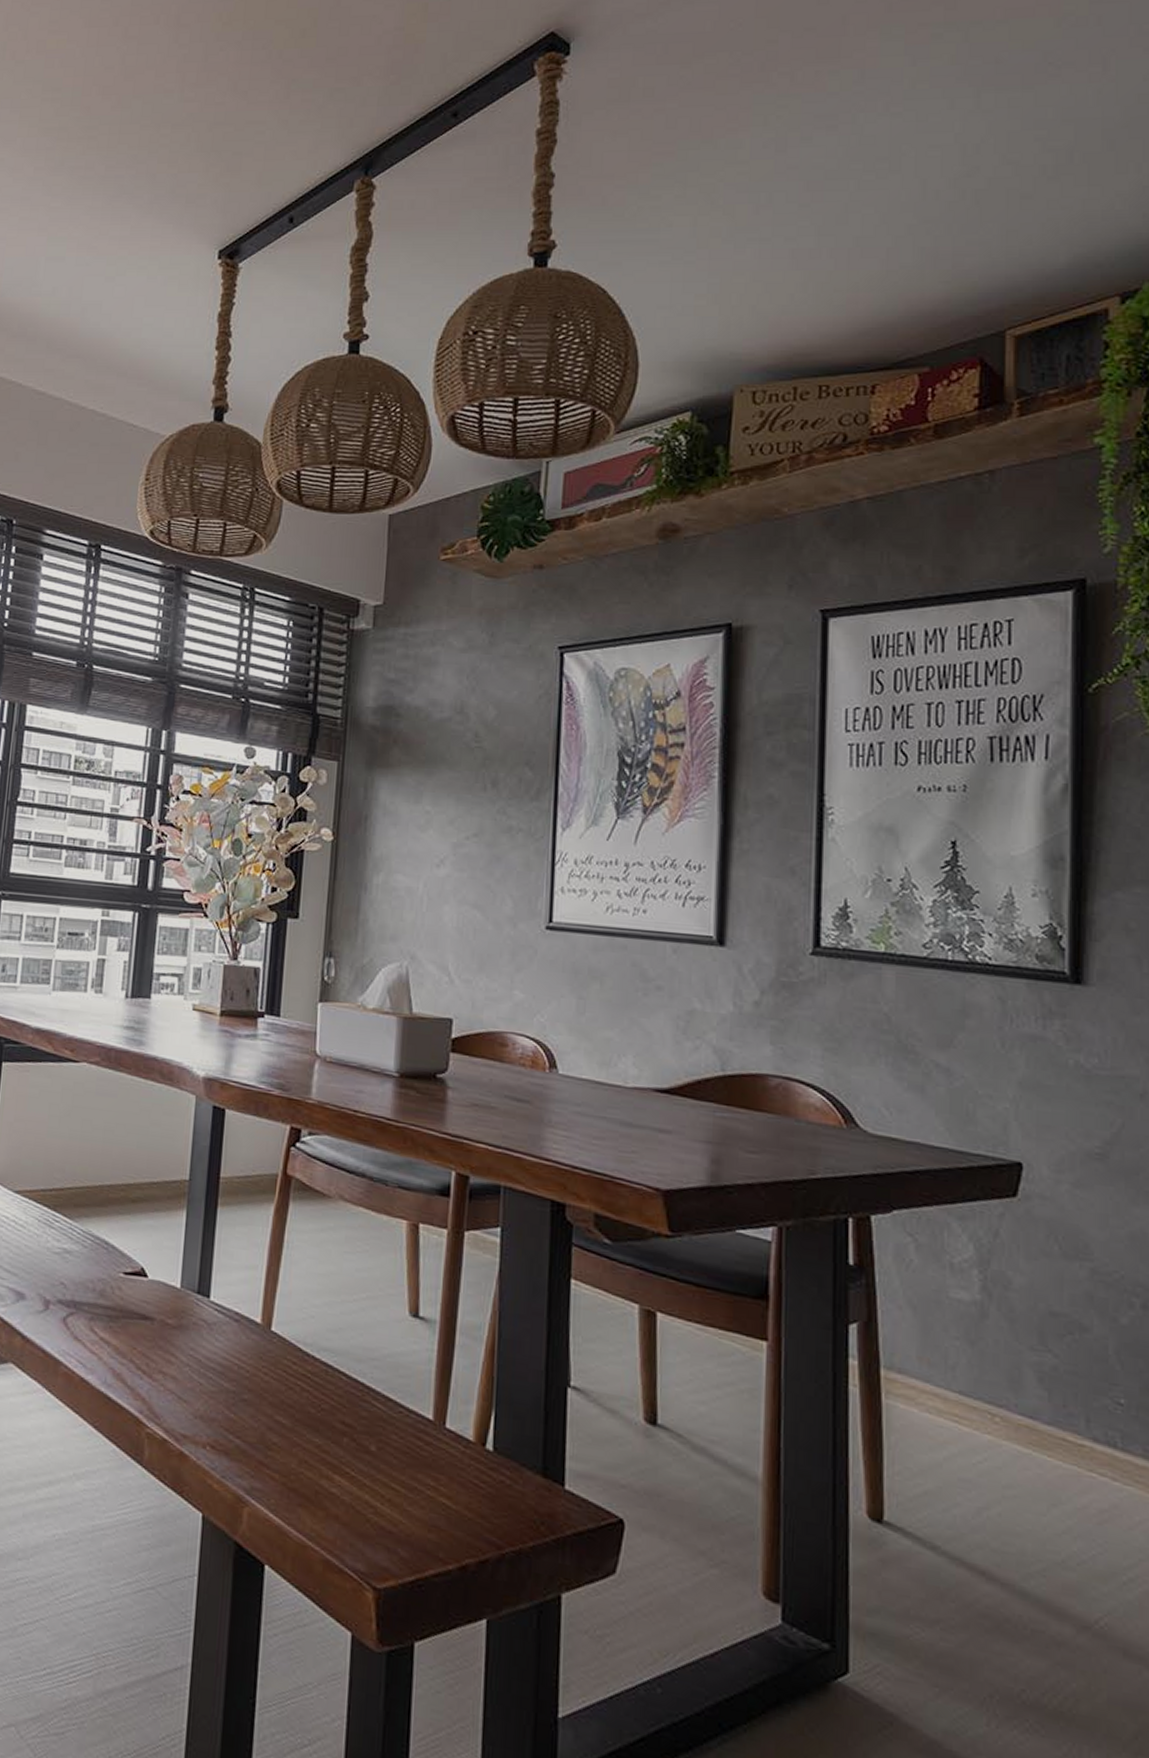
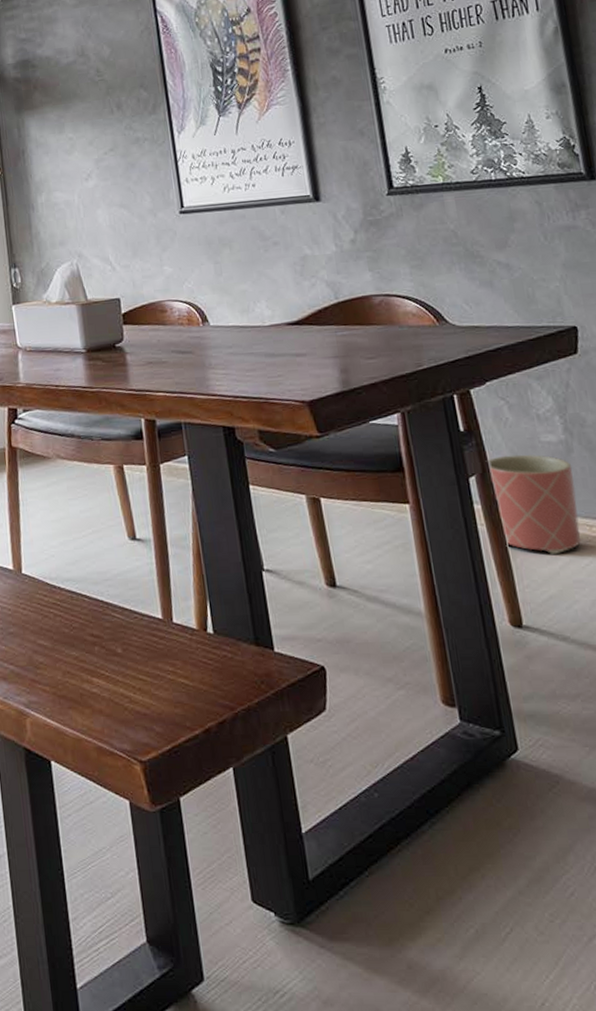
planter: none [876,1305,983,1442] -> present [488,454,582,555]

